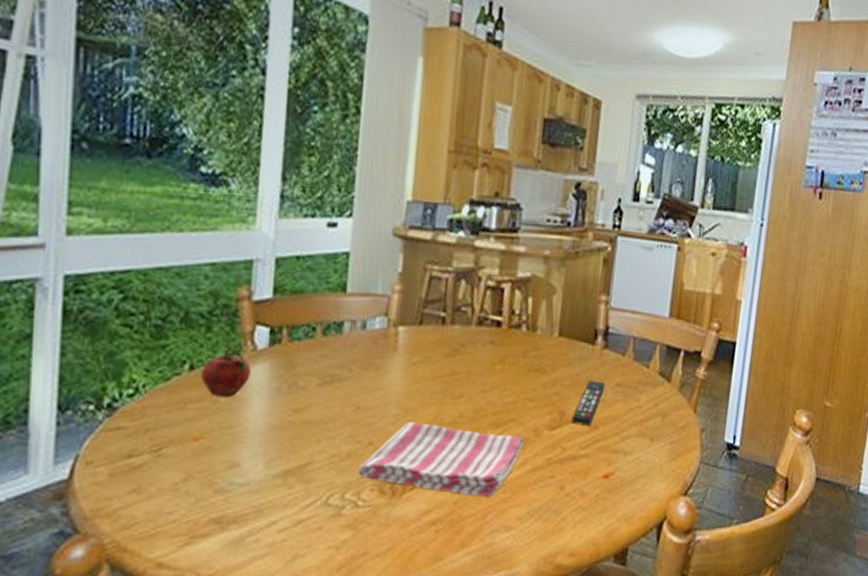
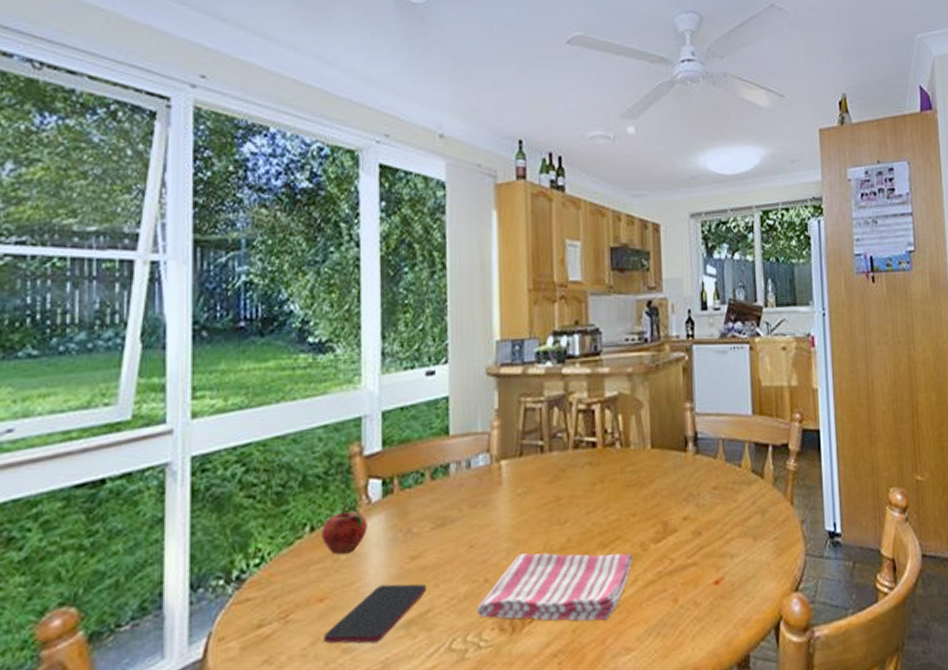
smartphone: none [197,433,309,487] -> present [324,583,427,644]
remote control: present [572,381,606,425] -> none [675,486,703,534]

